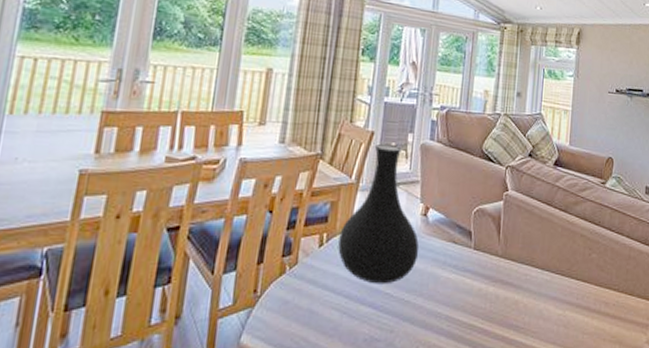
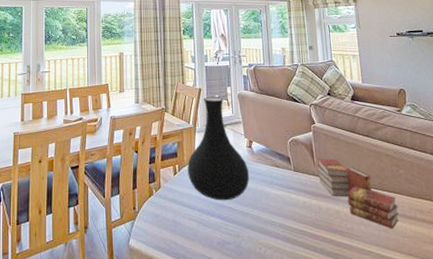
book: none [501,235,584,324] -> present [317,158,399,229]

